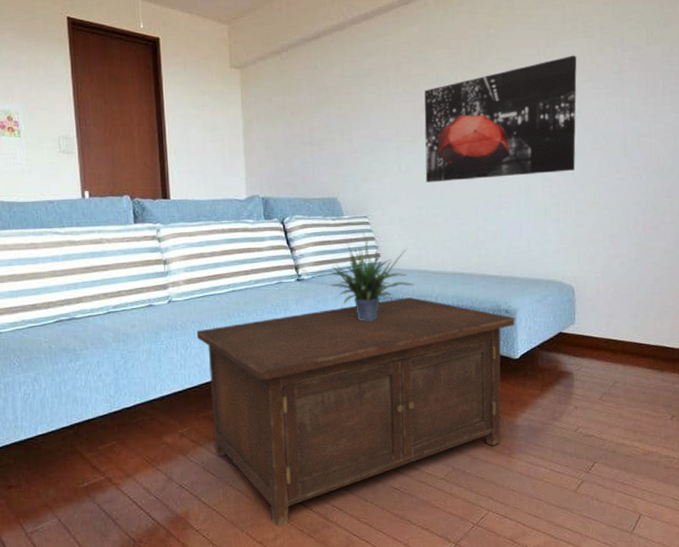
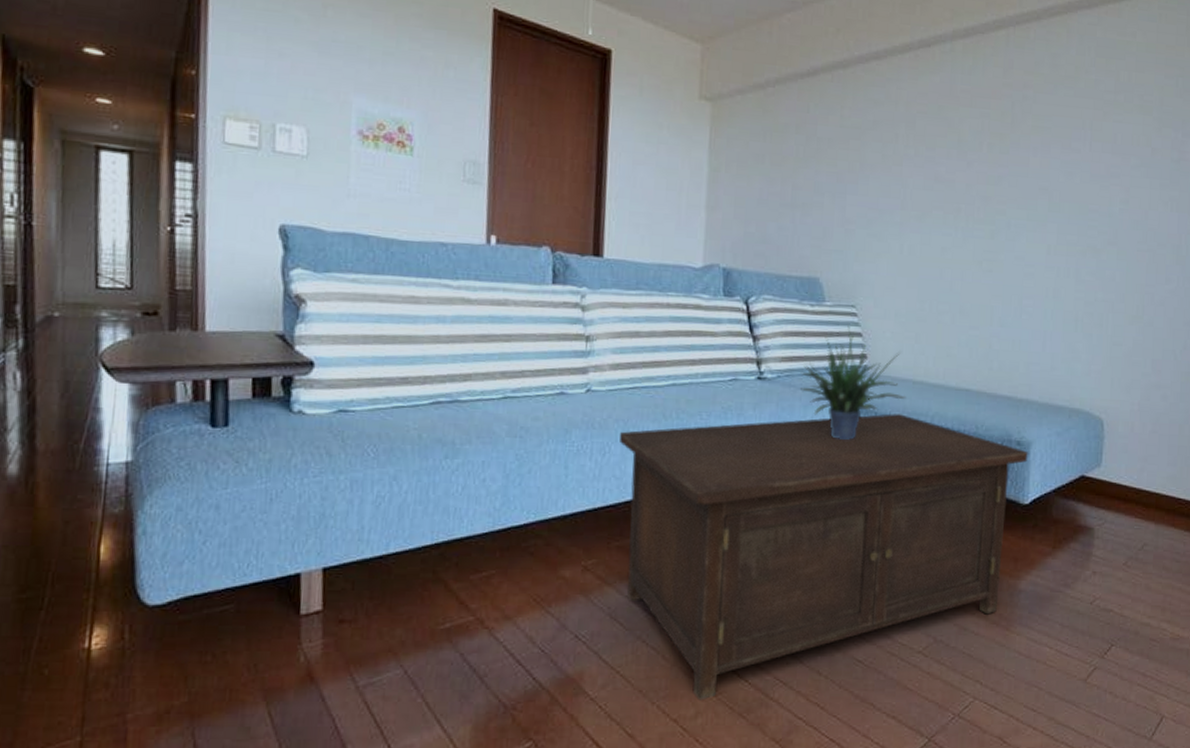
wall art: present [424,55,577,183] -> none [932,133,1130,276]

